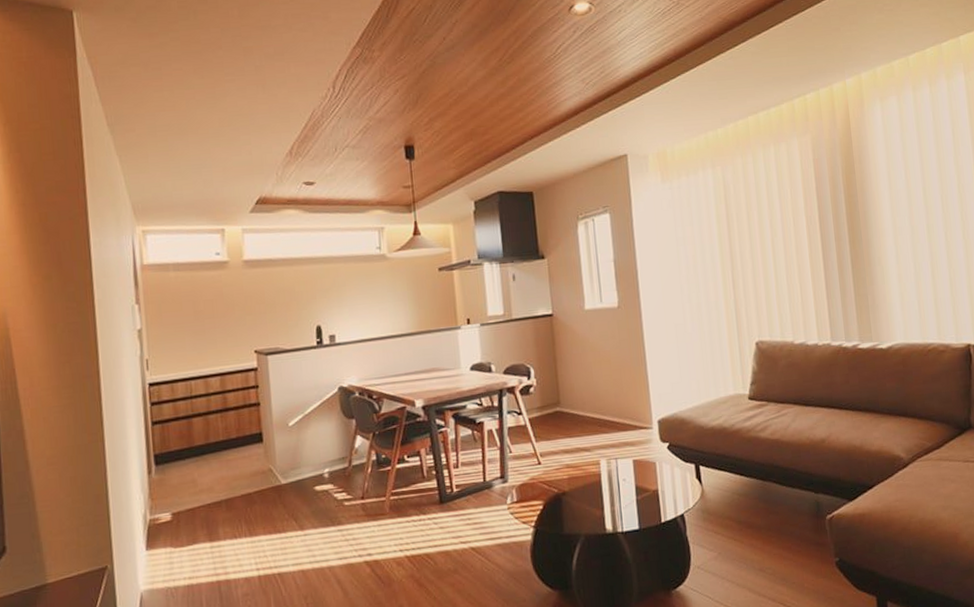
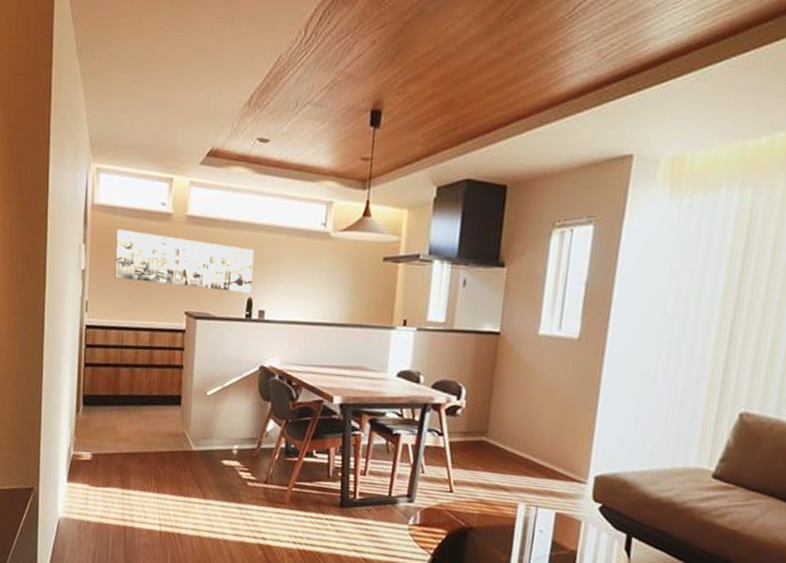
wall art: none [171,281,319,331] -> present [114,229,255,294]

